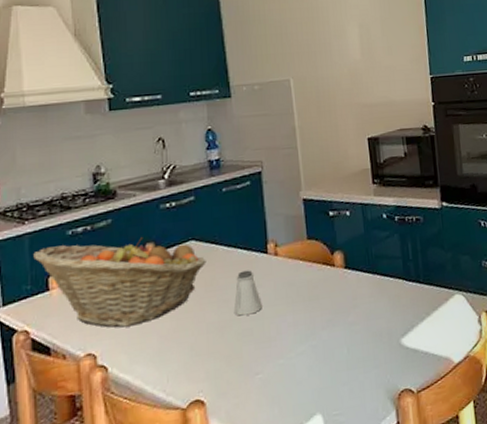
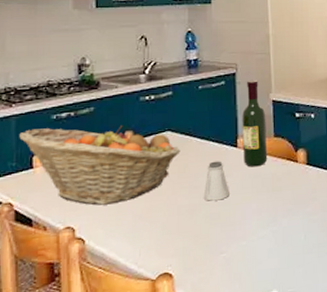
wine bottle: none [271,177,302,275] -> present [242,79,268,167]

